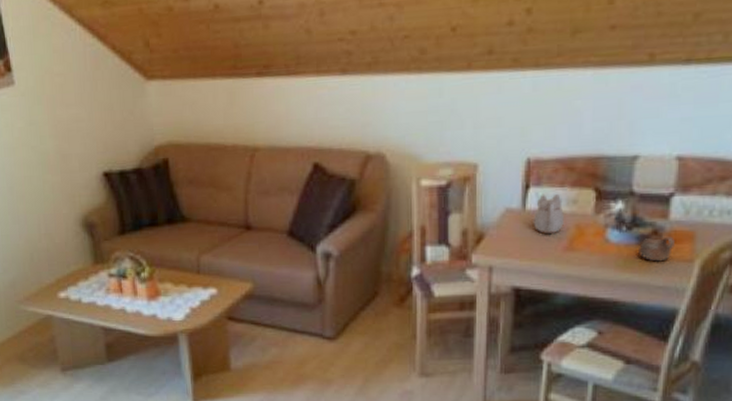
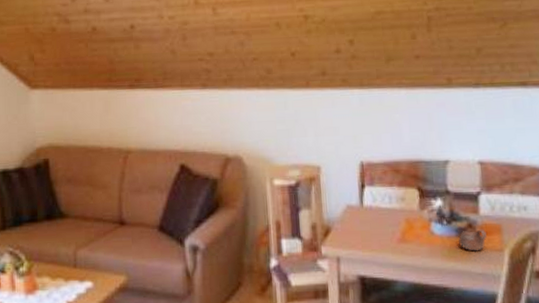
teapot: present [533,194,564,234] -> none [370,192,396,227]

